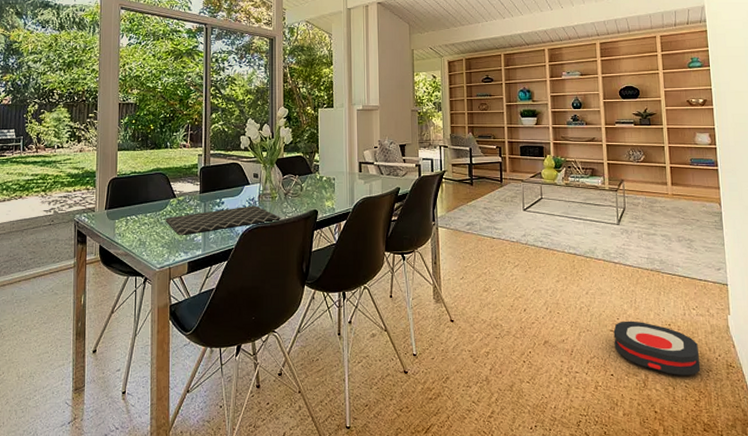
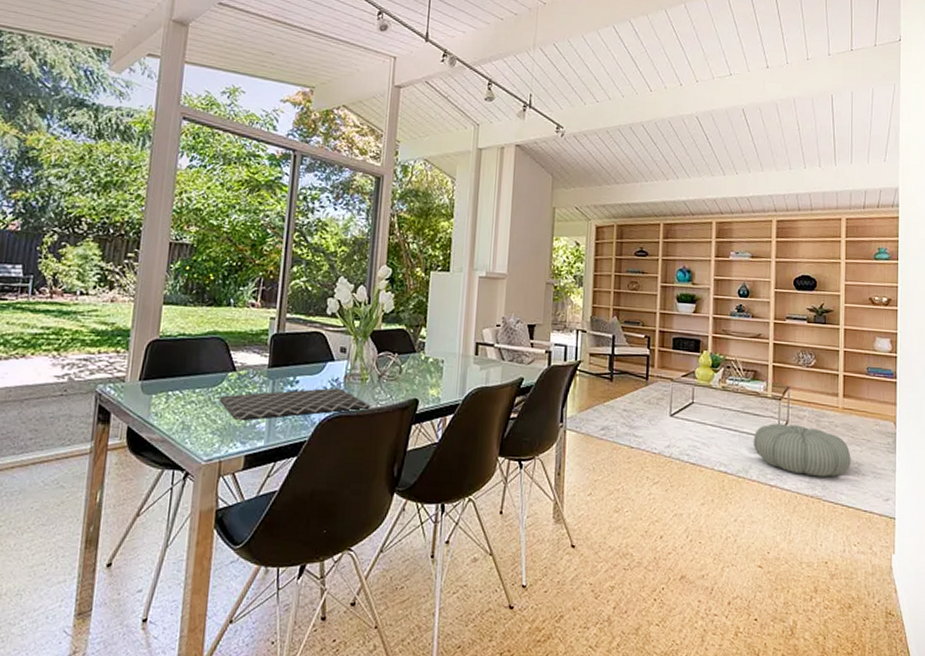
pouf: none [596,211,684,253] -> present [753,423,851,477]
robot vacuum: present [613,321,701,375] -> none [761,555,857,623]

